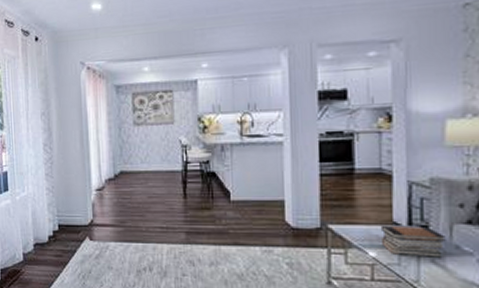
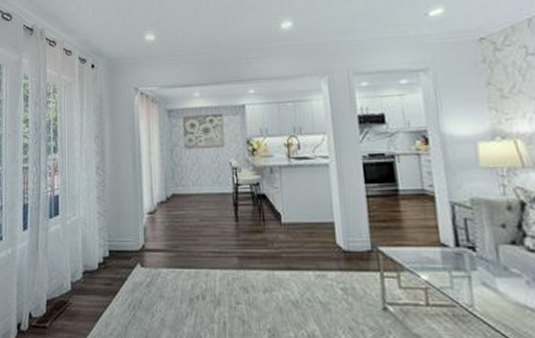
book stack: present [380,225,446,258] -> none [429,247,494,280]

